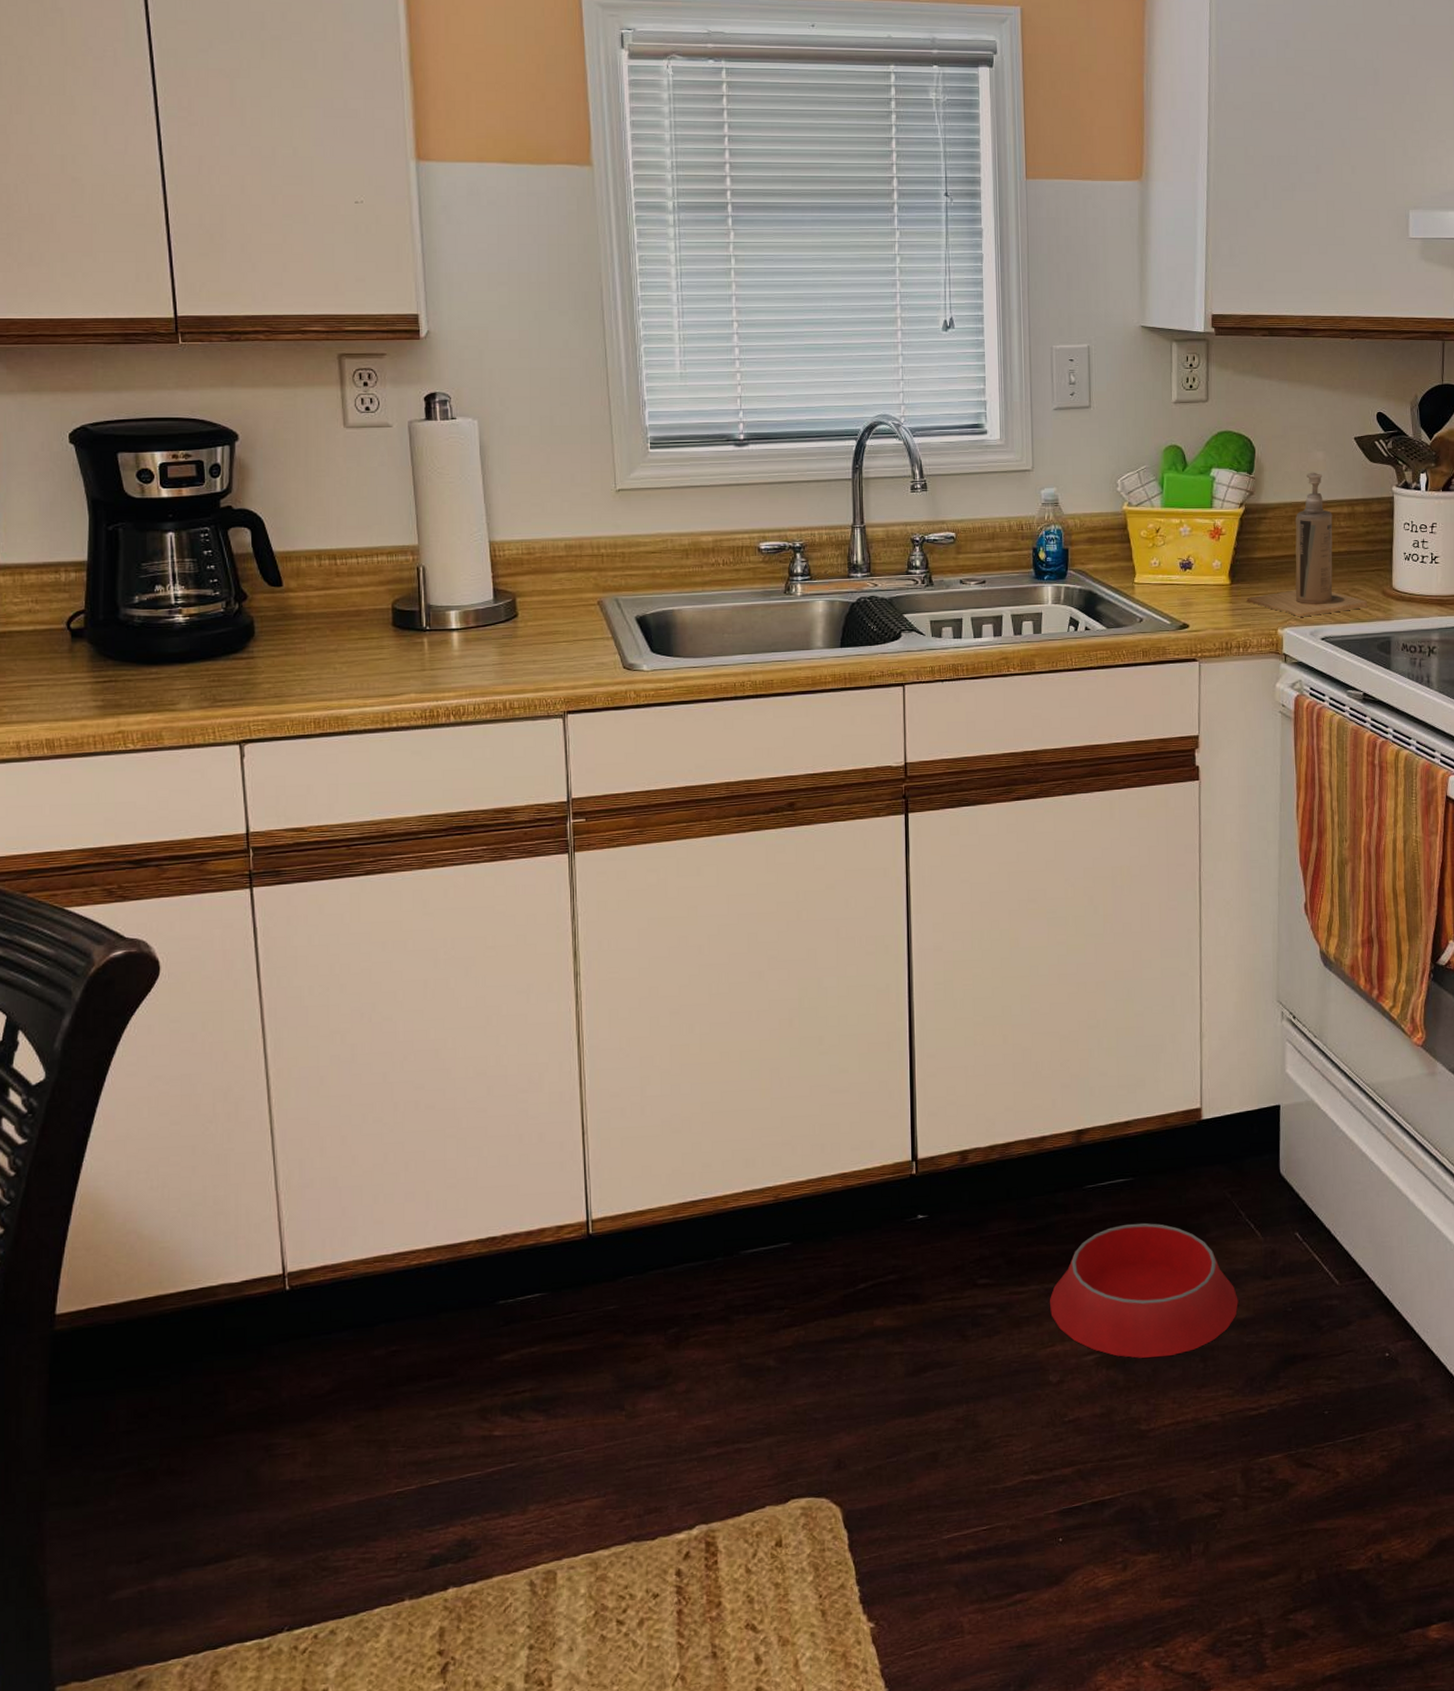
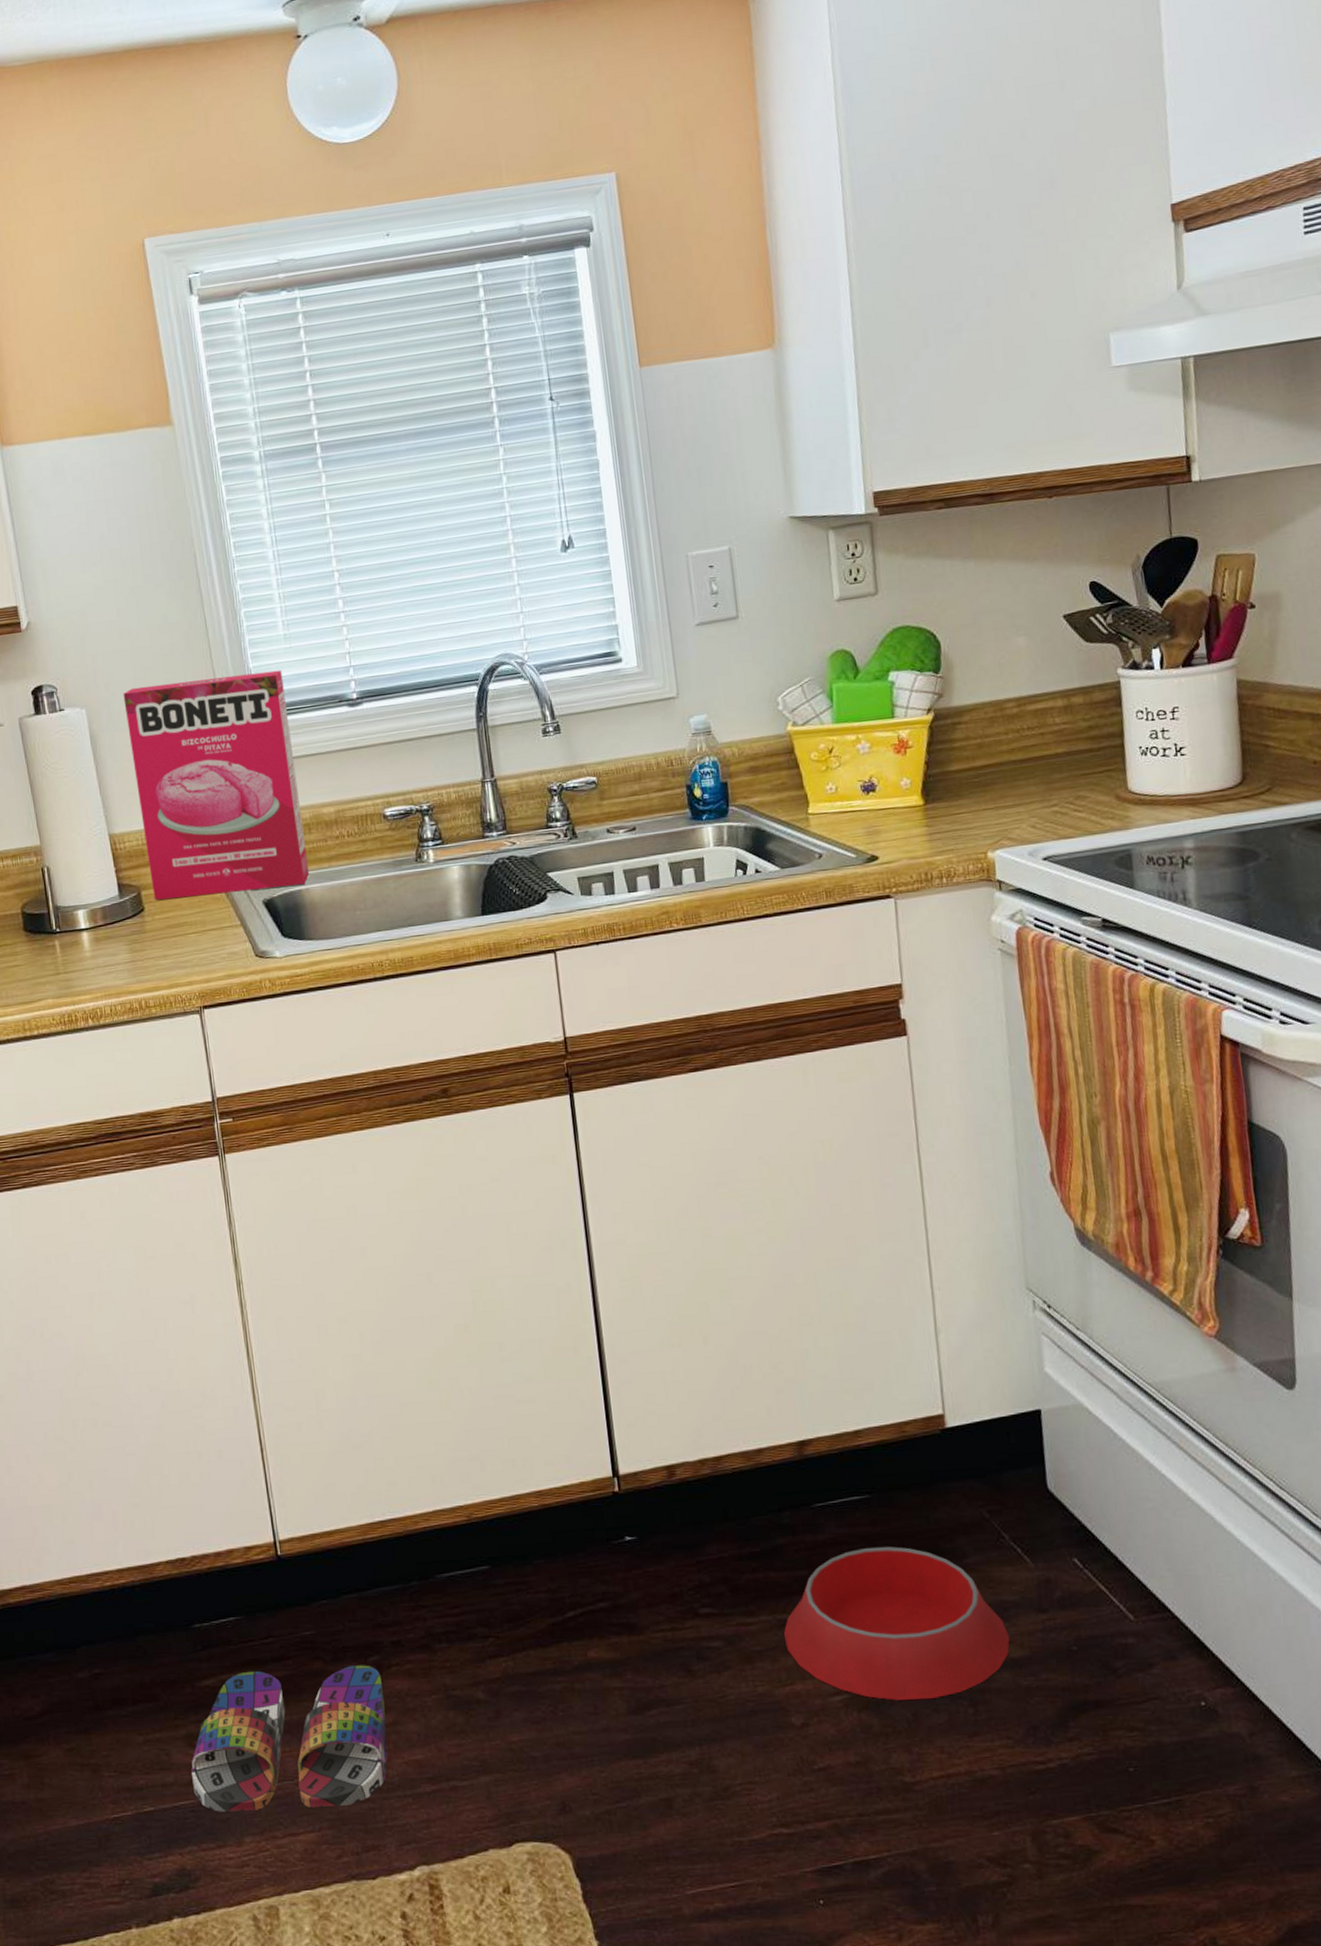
slippers: none [482,1336,680,1482] -> present [191,1665,388,1812]
cereal box: none [517,405,683,608] -> present [123,670,310,900]
soap dispenser: present [1247,472,1368,617] -> none [946,662,1099,836]

